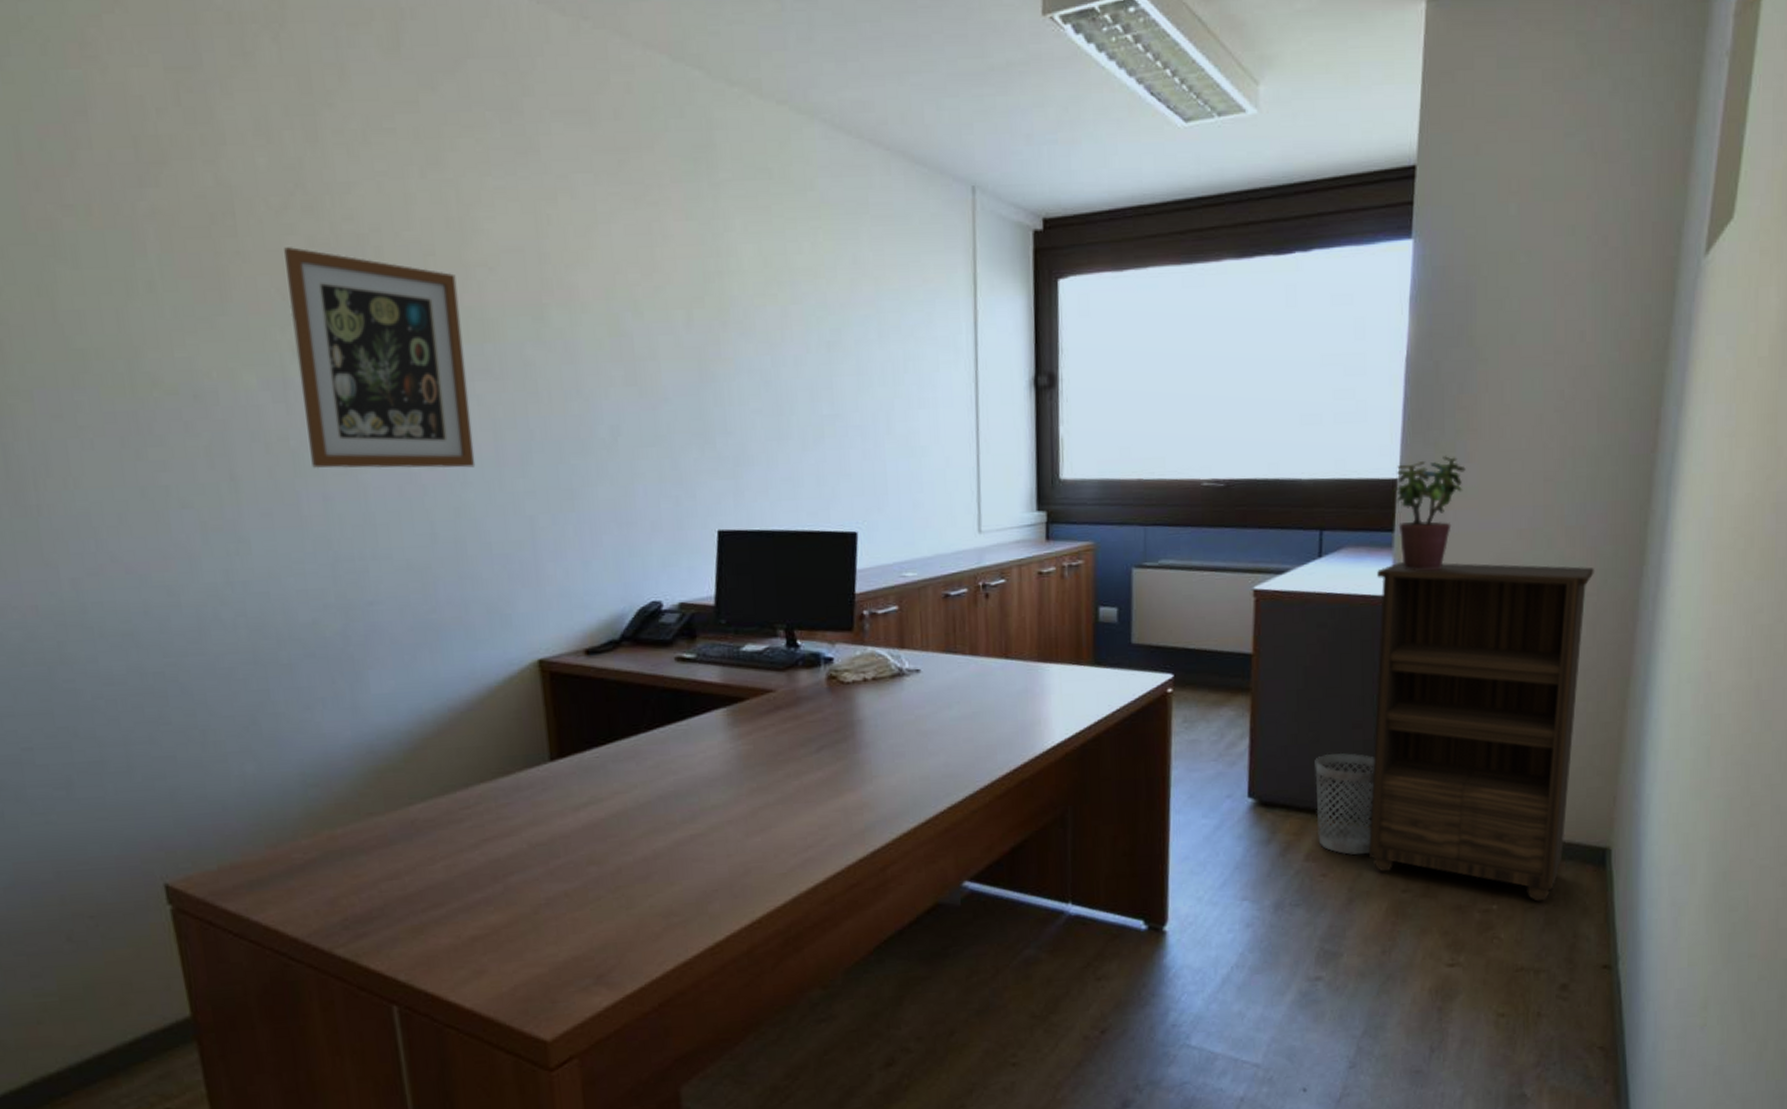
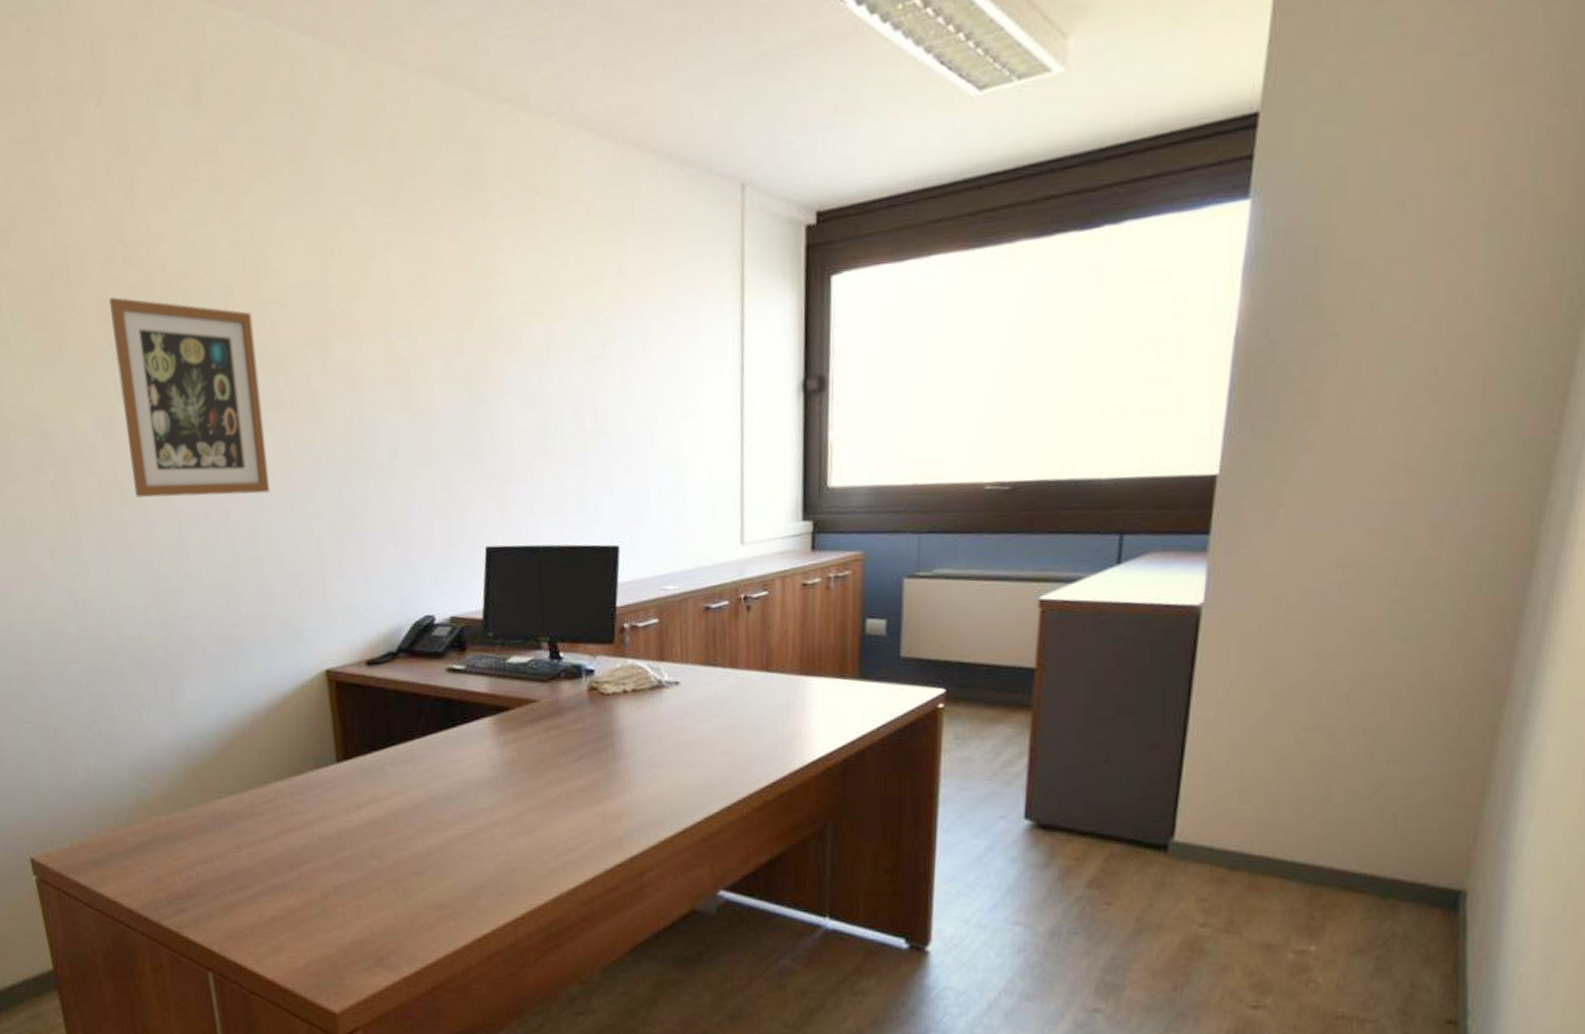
wastebasket: present [1315,752,1374,855] -> none [1102,774,1173,885]
bookshelf: present [1368,561,1594,902] -> none [1161,567,1466,945]
potted plant: present [1392,454,1466,571] -> none [1210,445,1304,578]

